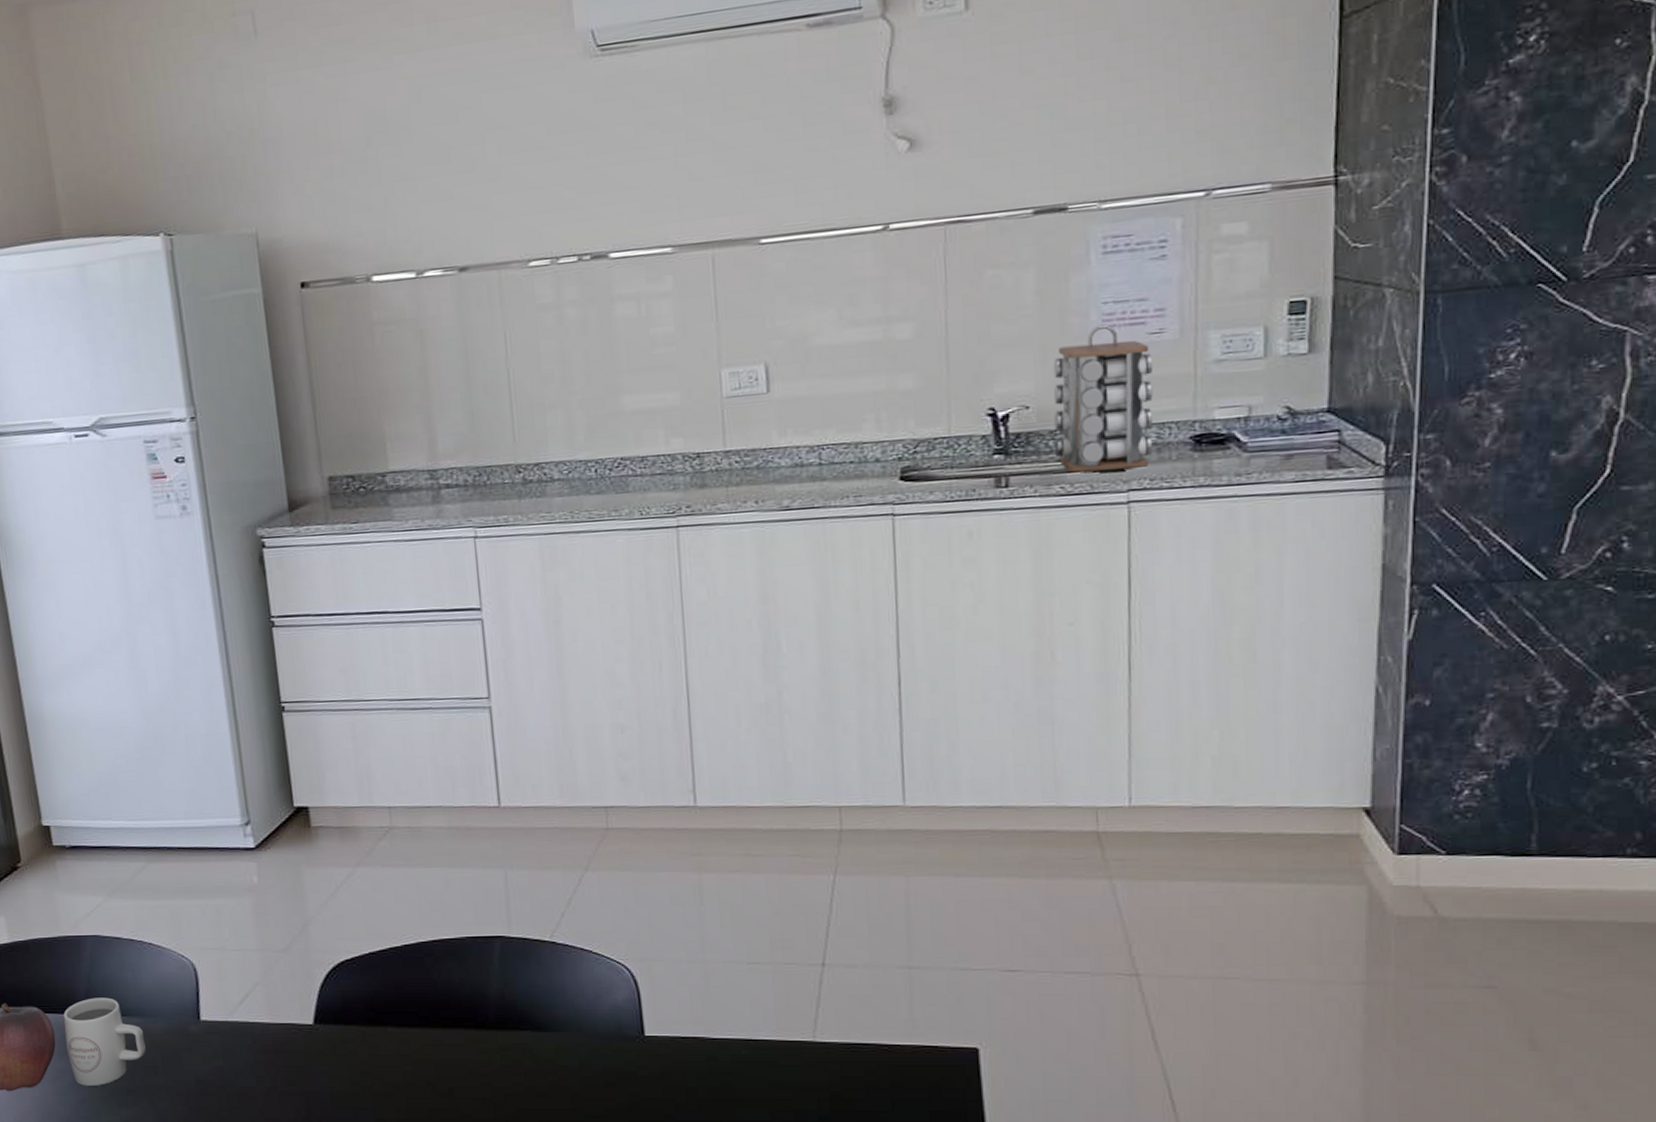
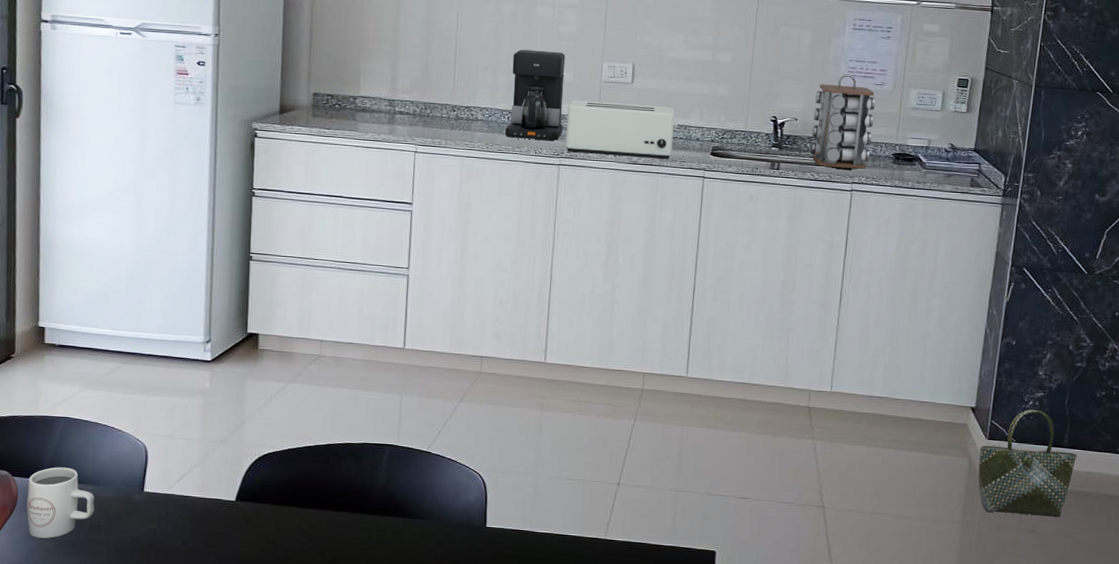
coffee maker: none [590,364,675,499] -> present [505,49,566,141]
toaster: none [678,418,845,507] -> present [565,100,678,160]
shopping bag: none [1385,802,1555,964] -> present [978,410,1077,517]

